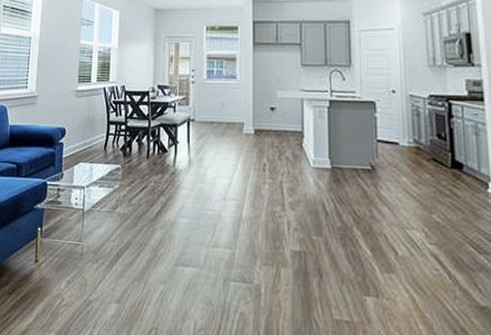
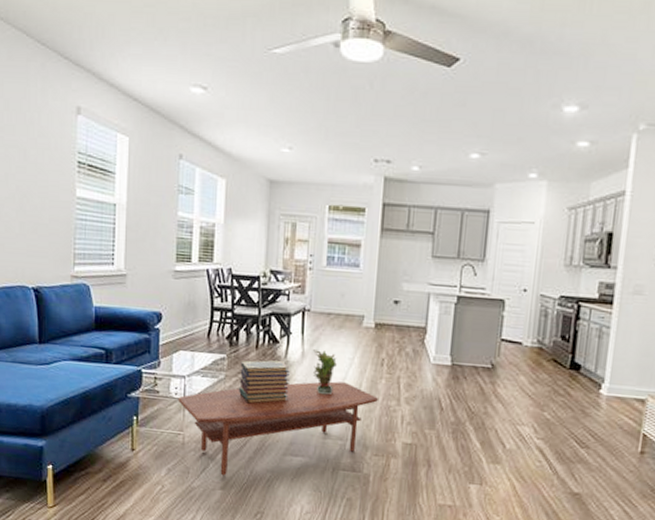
coffee table: none [77,188,263,288] -> present [178,381,378,476]
book stack: none [131,168,178,213] -> present [238,360,290,404]
potted plant: none [199,157,221,202] -> present [313,350,337,396]

